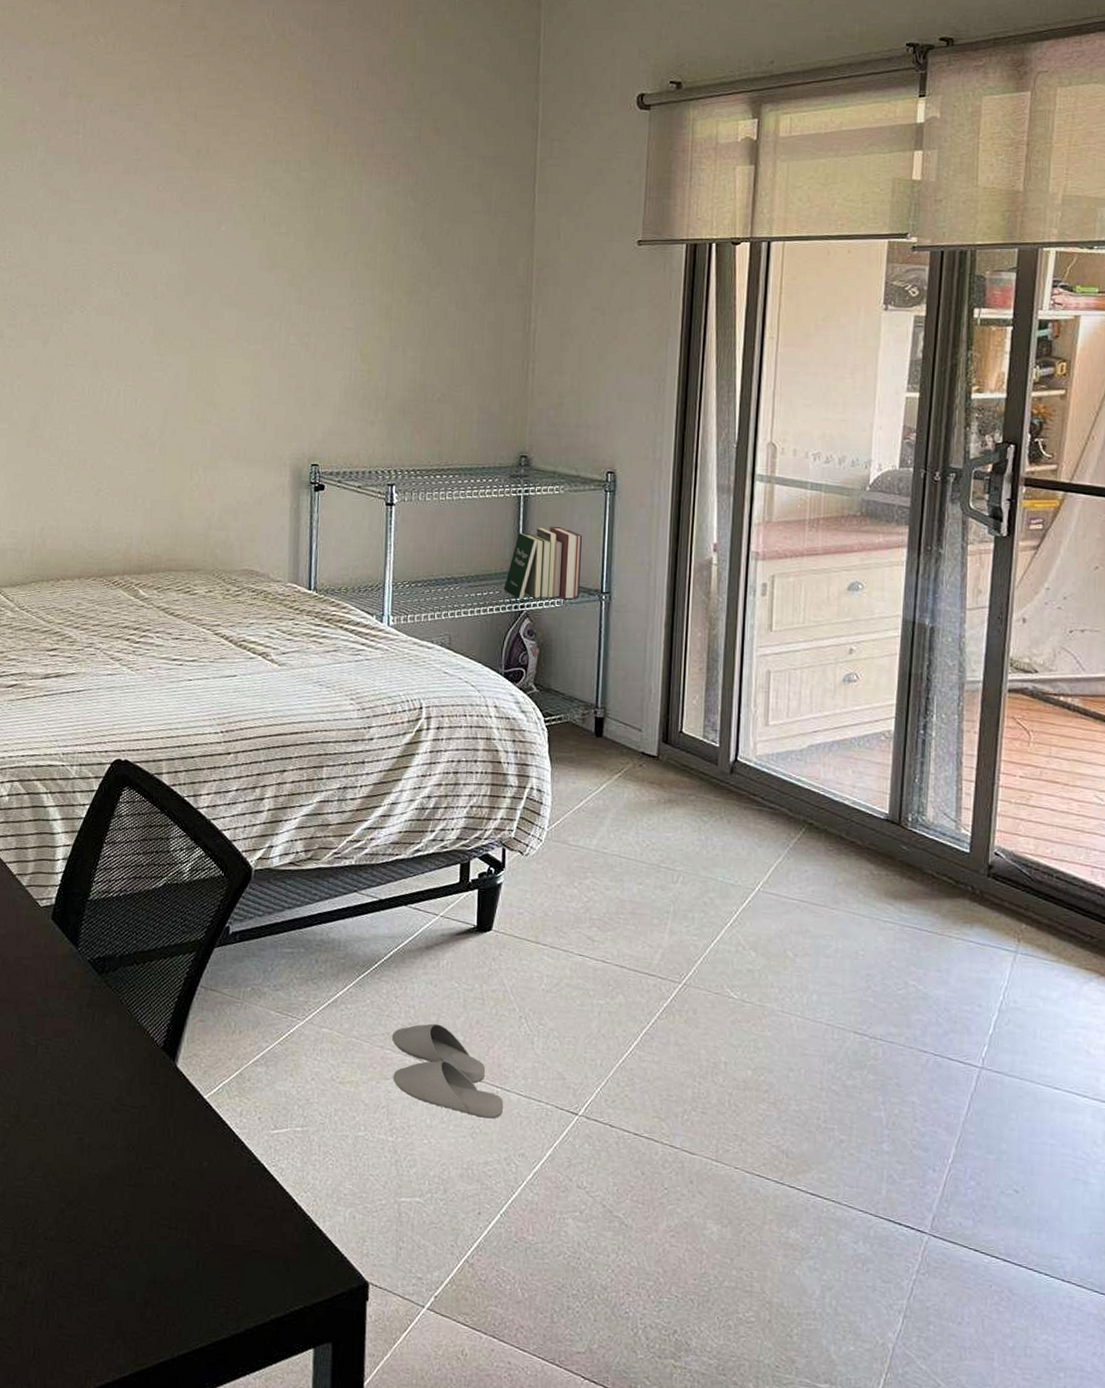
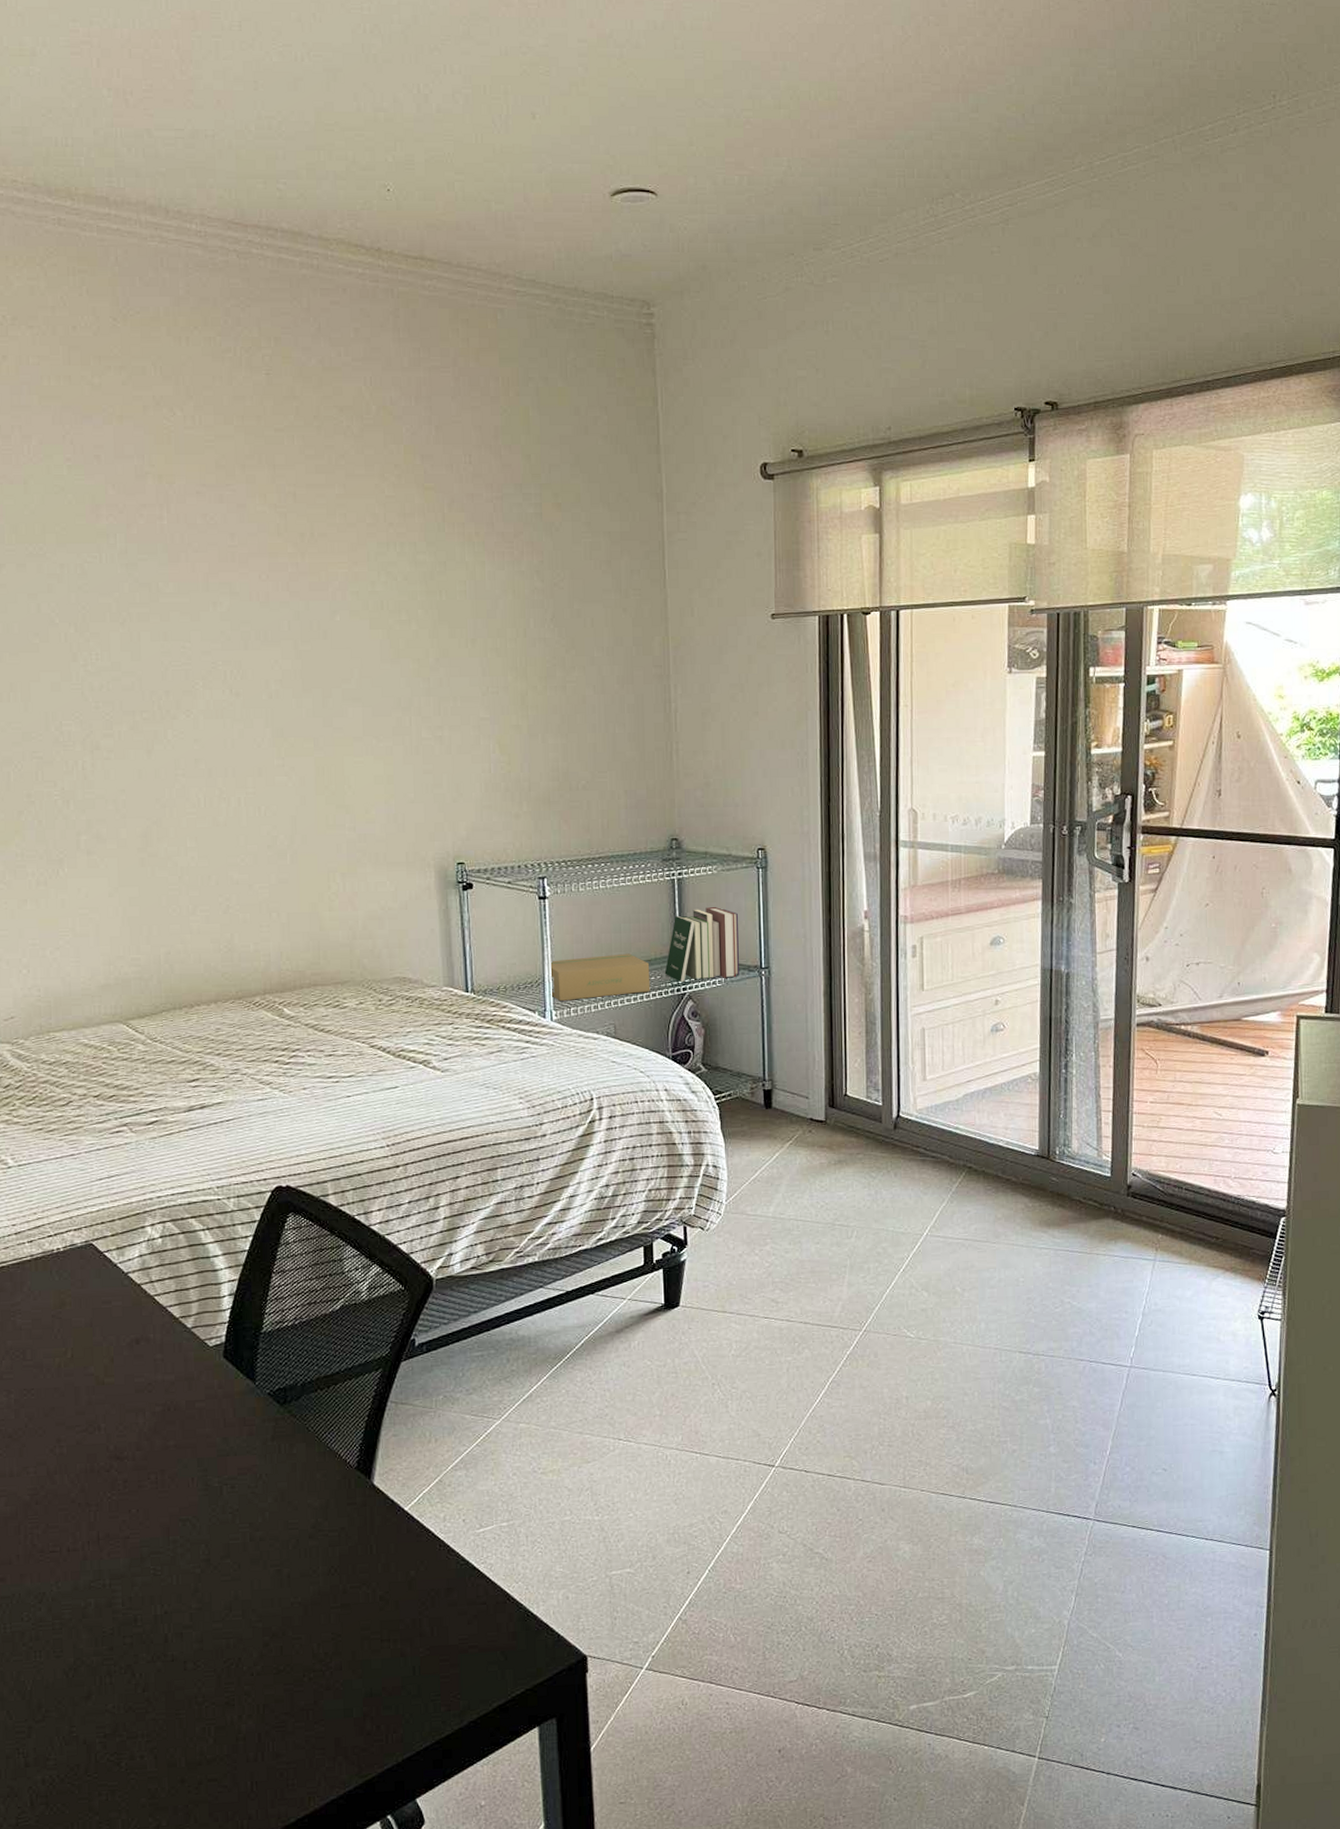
box: none [389,565,489,608] -> present [550,953,650,1002]
slippers: present [391,1023,504,1119] -> none [589,1403,704,1484]

